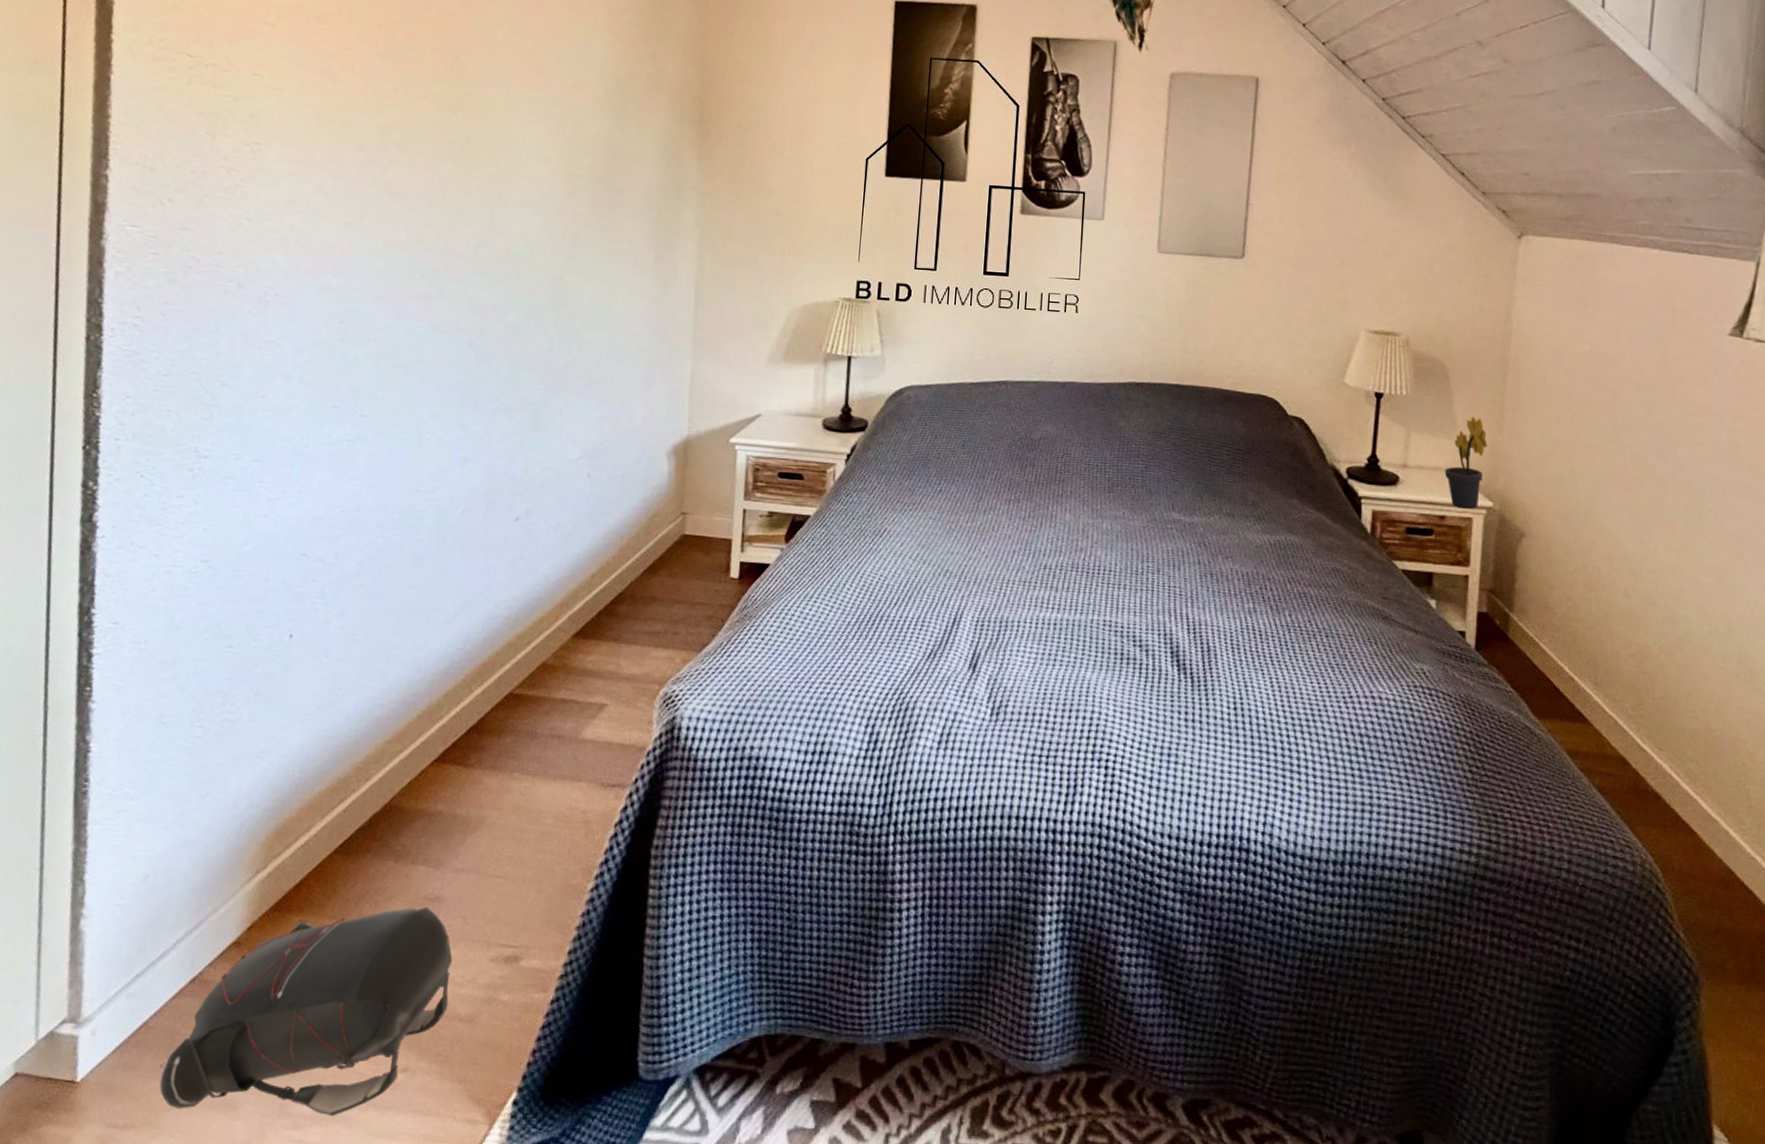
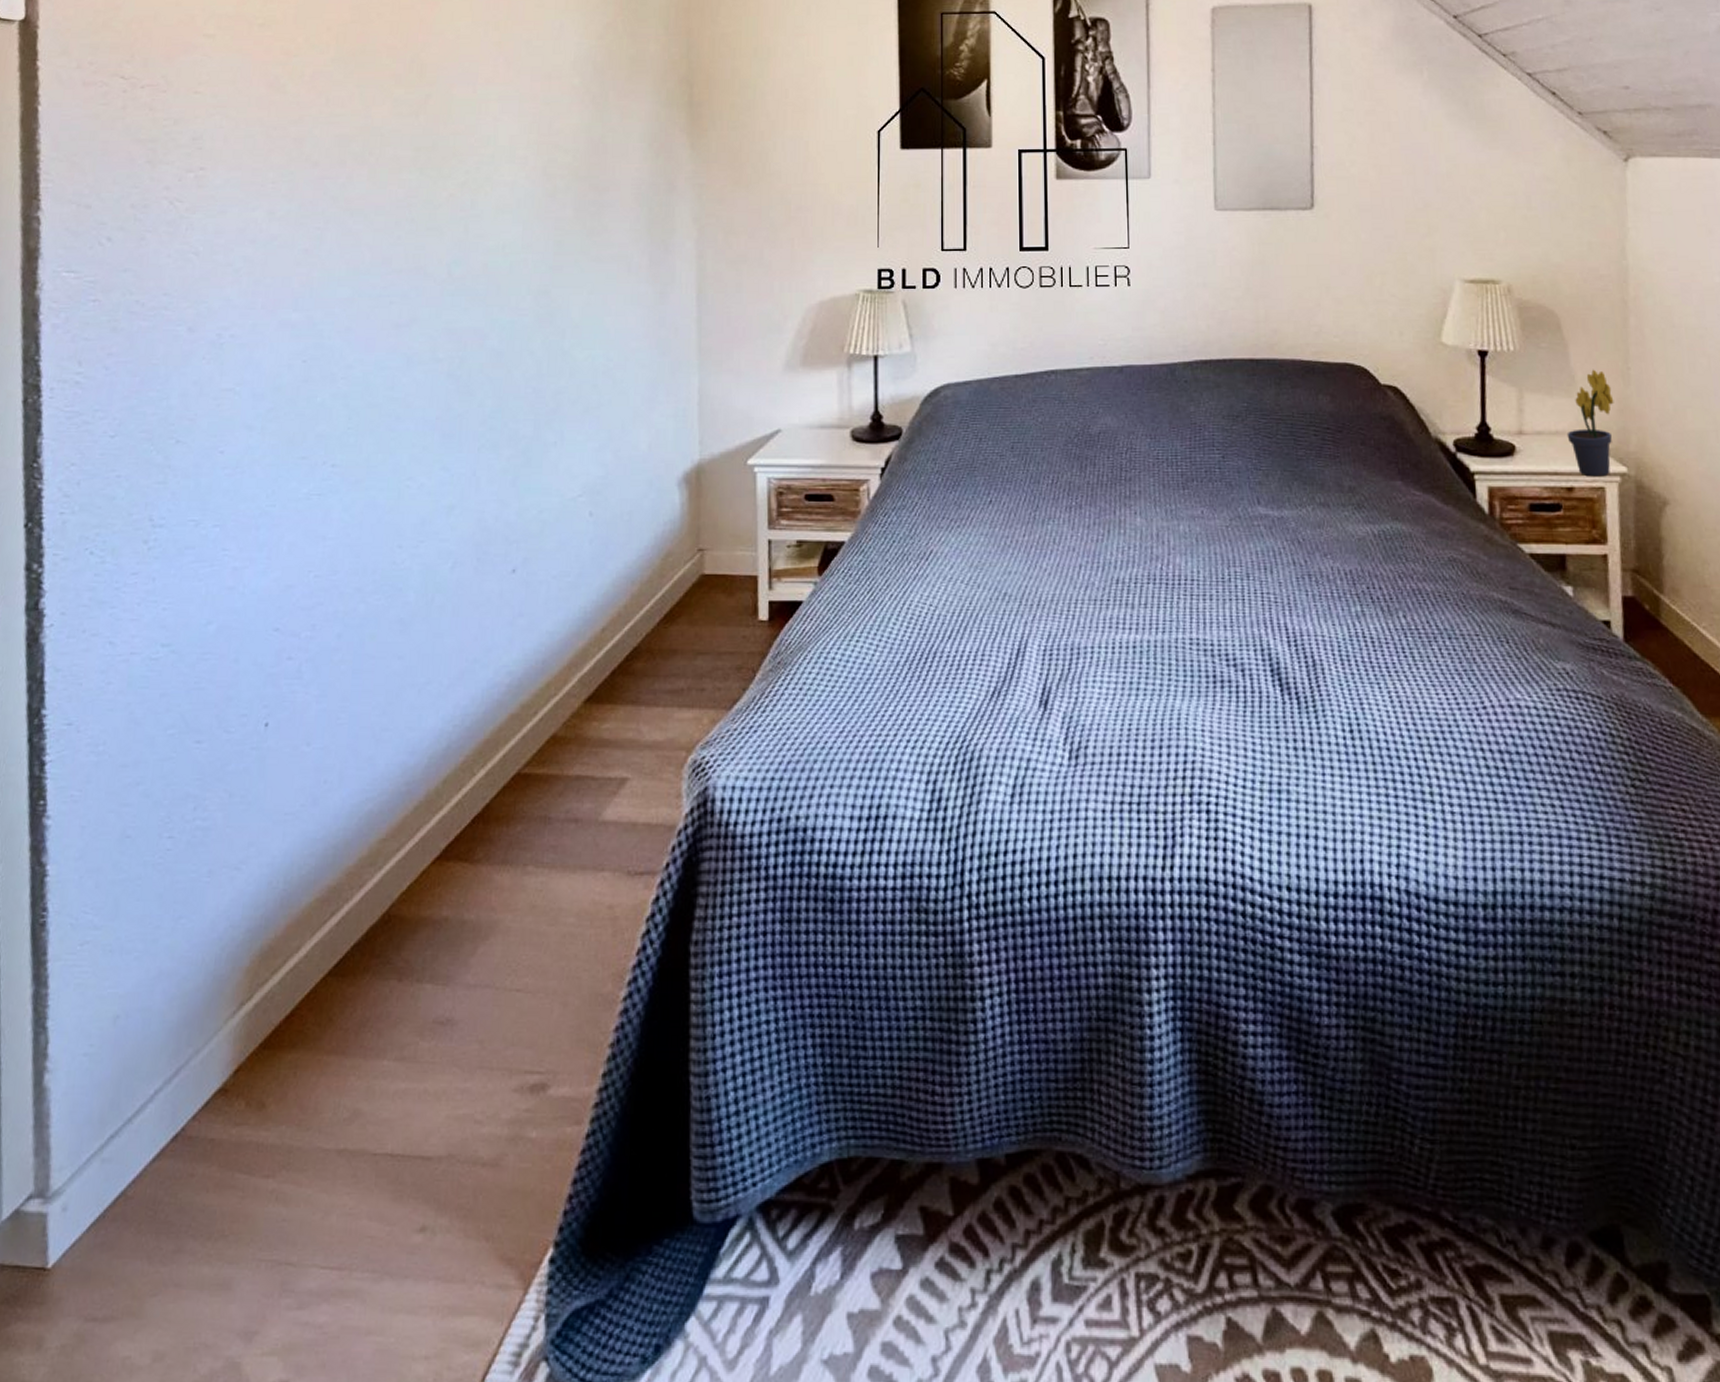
backpack: present [159,907,453,1116] -> none [142,1033,470,1293]

